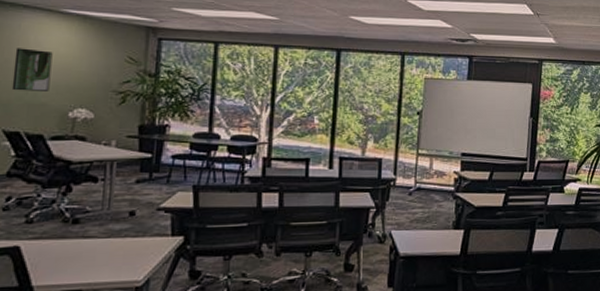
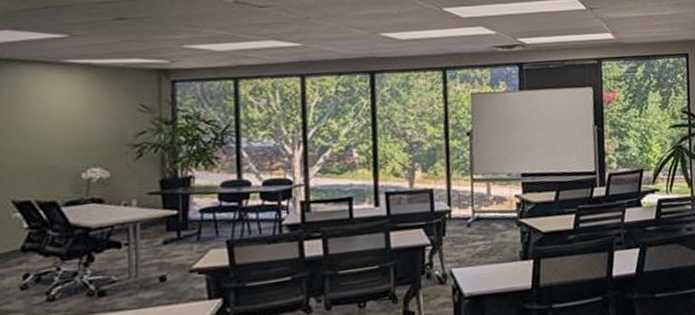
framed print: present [11,48,53,91] -> none [17,107,58,156]

